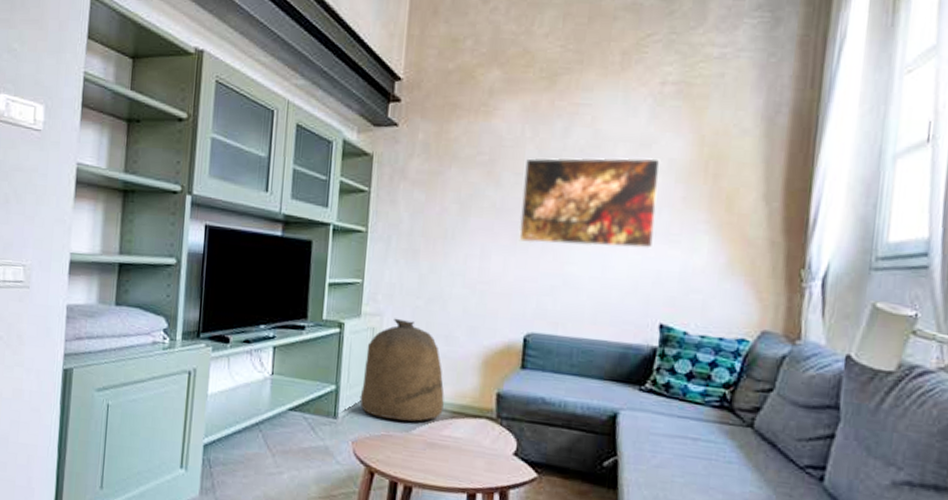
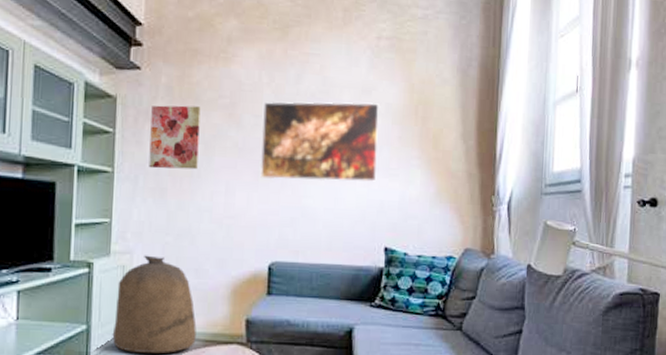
wall art: none [402,163,458,231] -> present [149,105,201,170]

